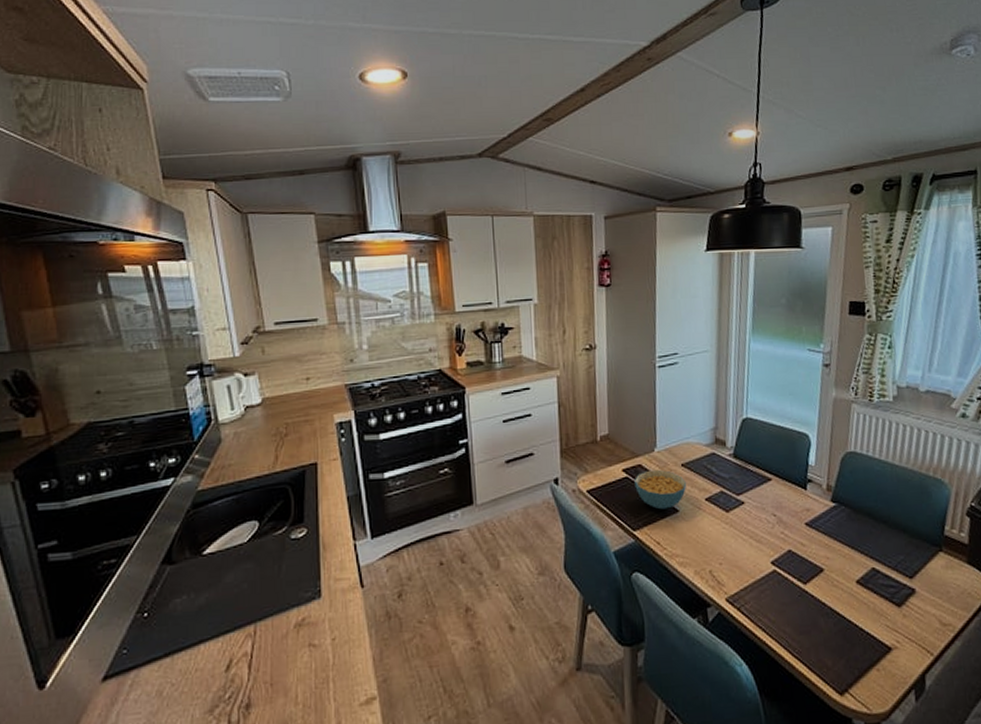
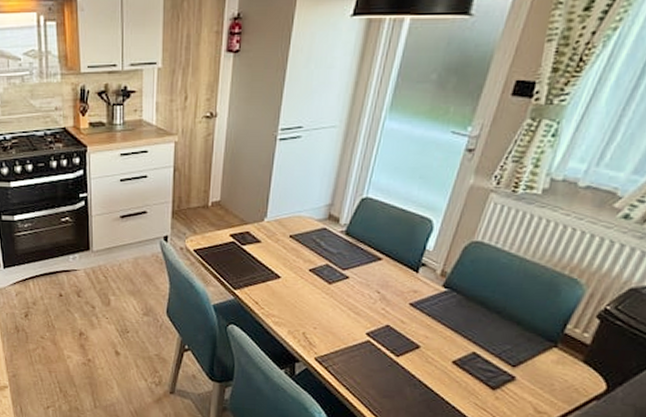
cereal bowl: present [634,469,687,510] -> none [240,237,293,275]

